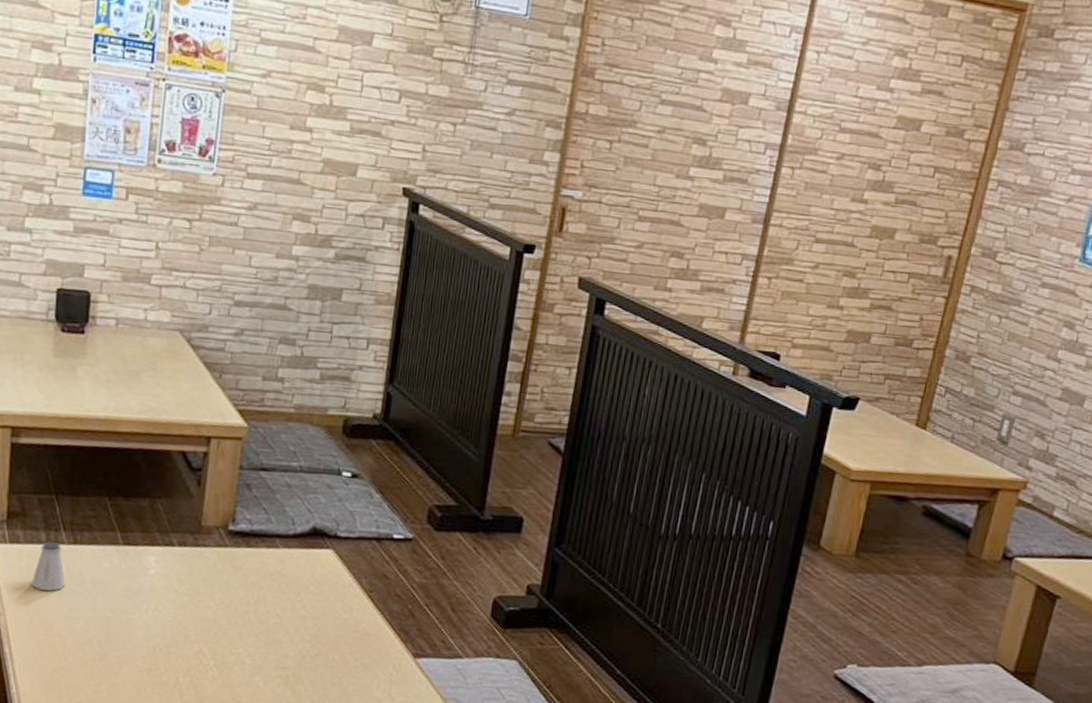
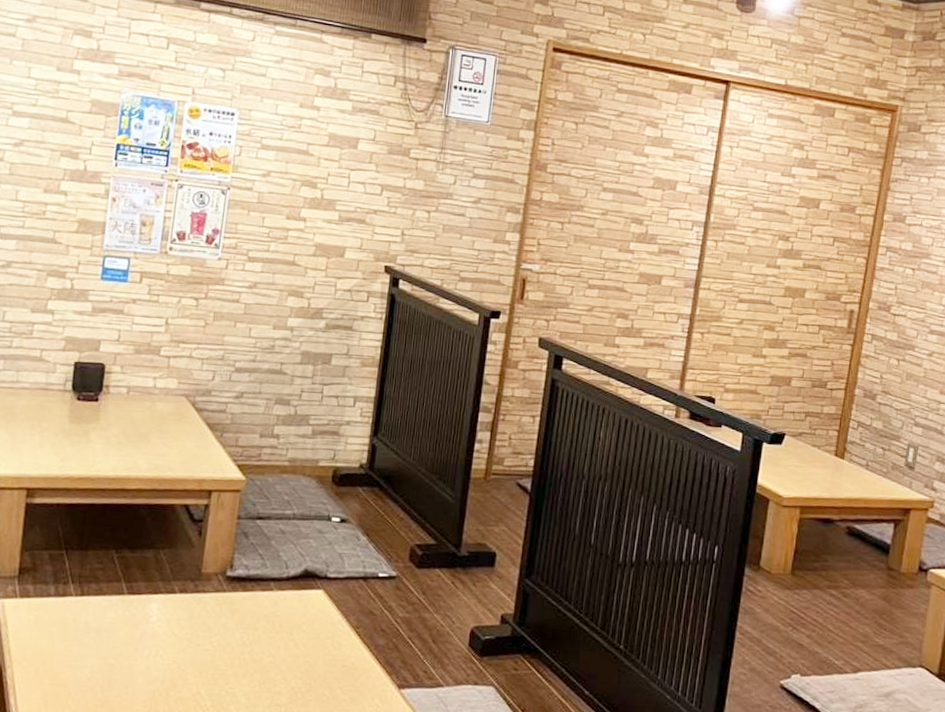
saltshaker: present [31,541,65,591] -> none [39,594,71,642]

